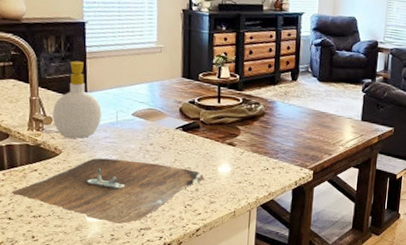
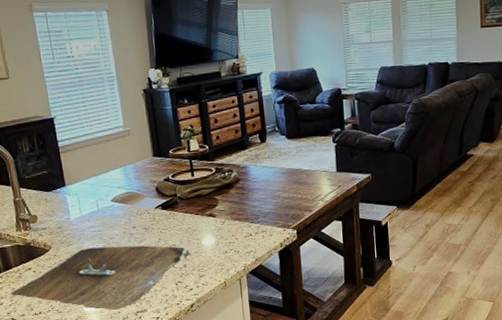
soap bottle: present [52,61,102,139] -> none [36,156,83,234]

